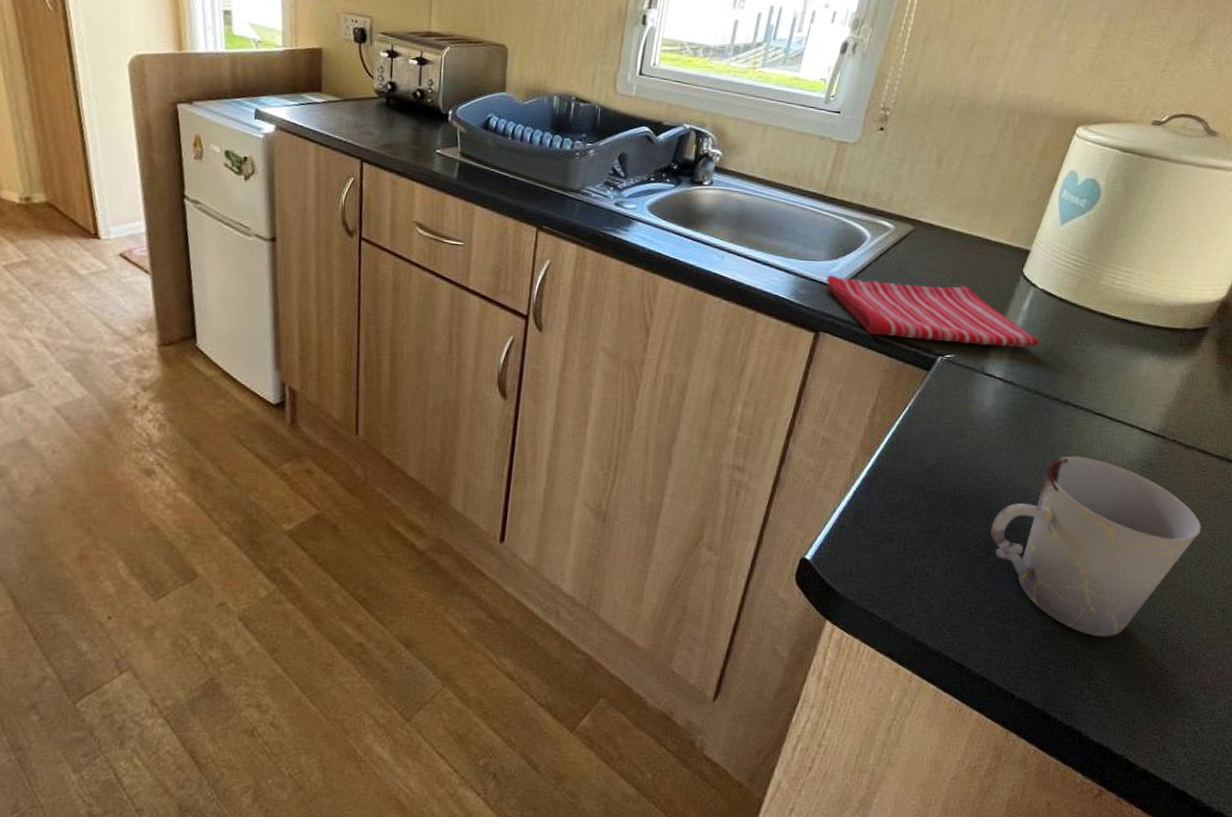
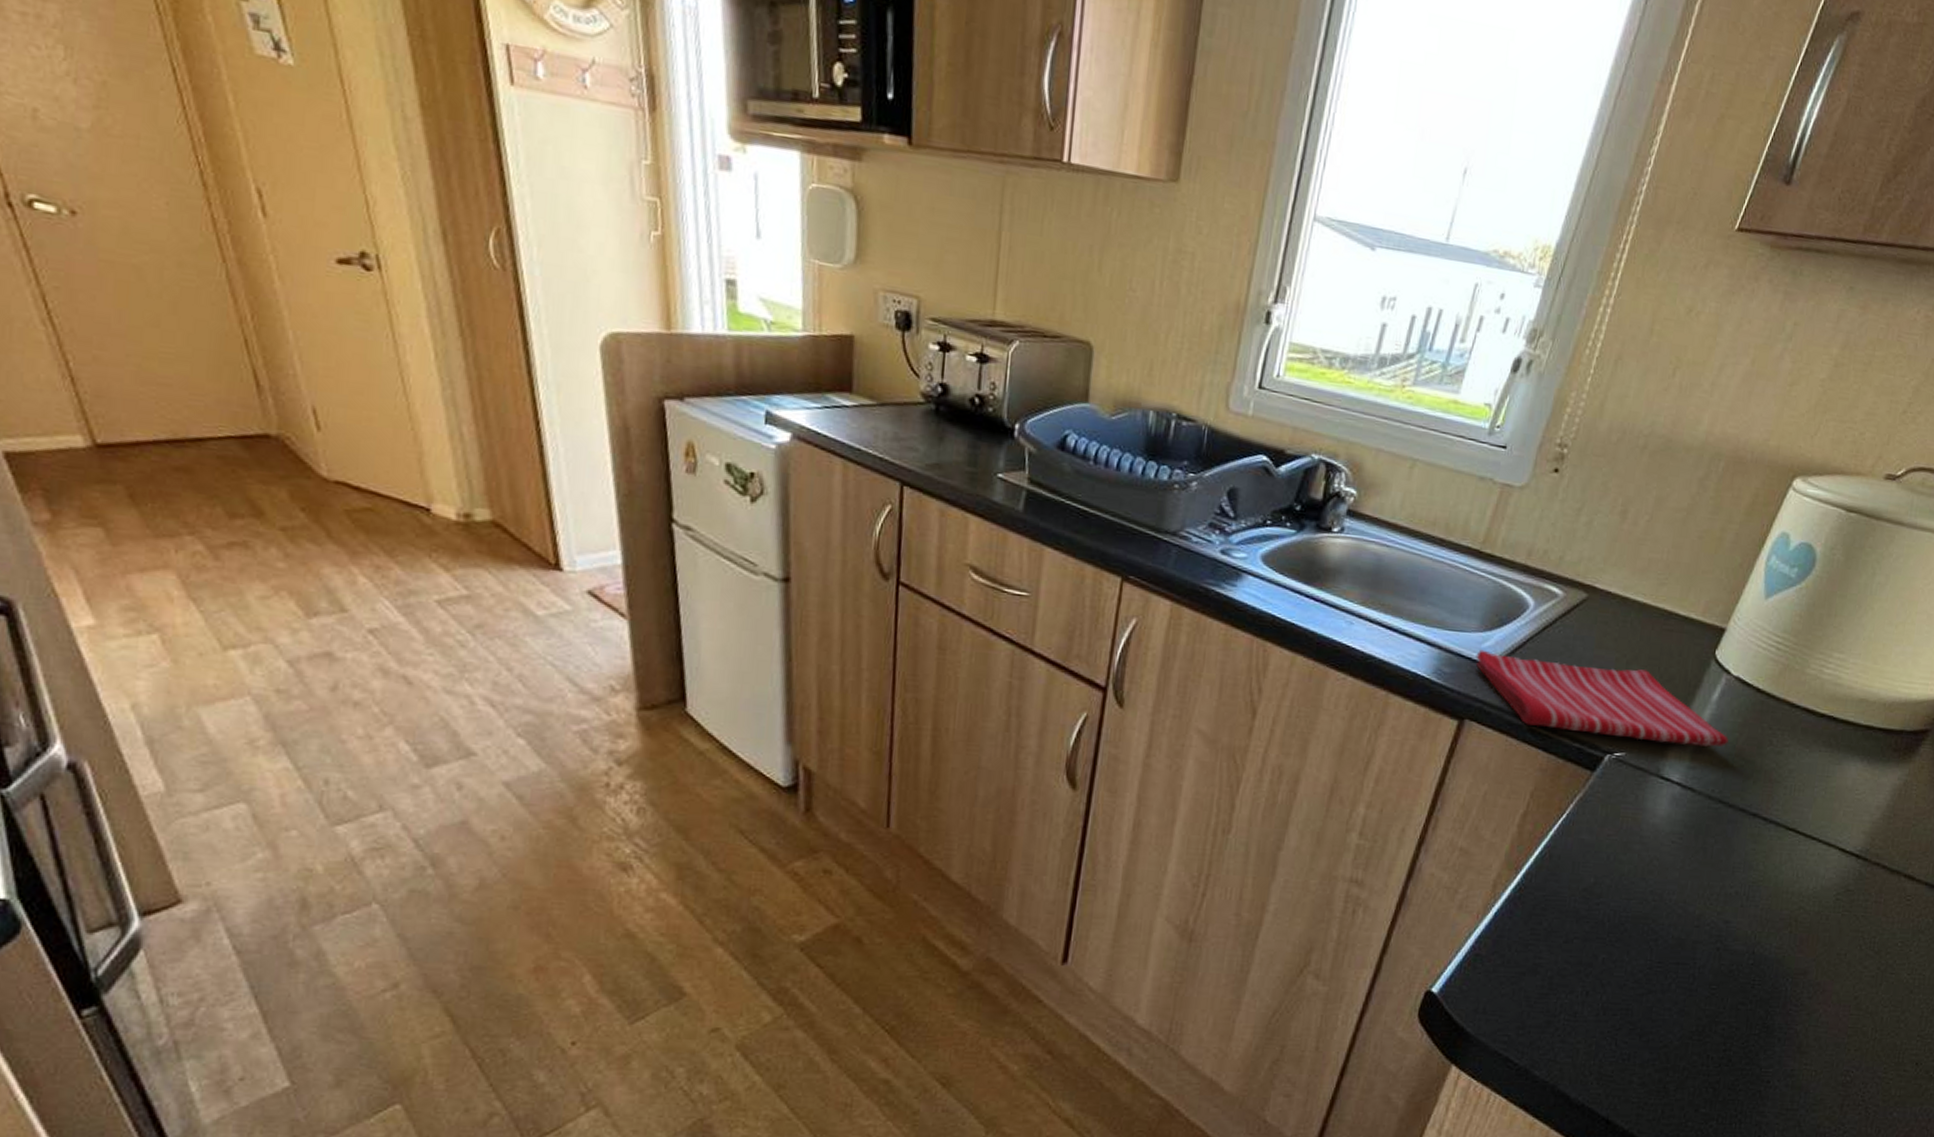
cup: present [991,456,1202,637] -> none [1653,878,1901,1091]

